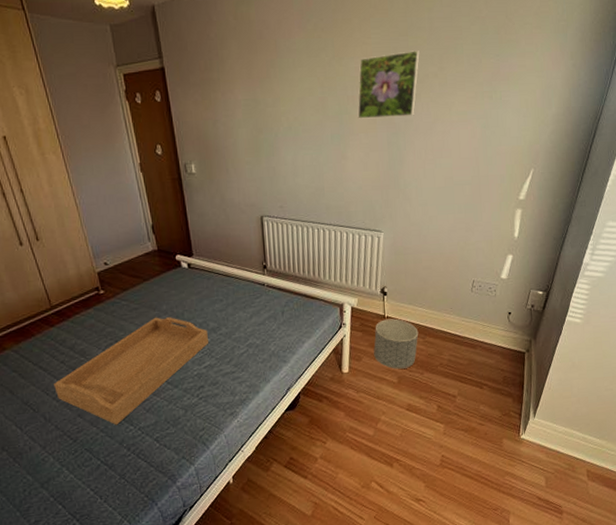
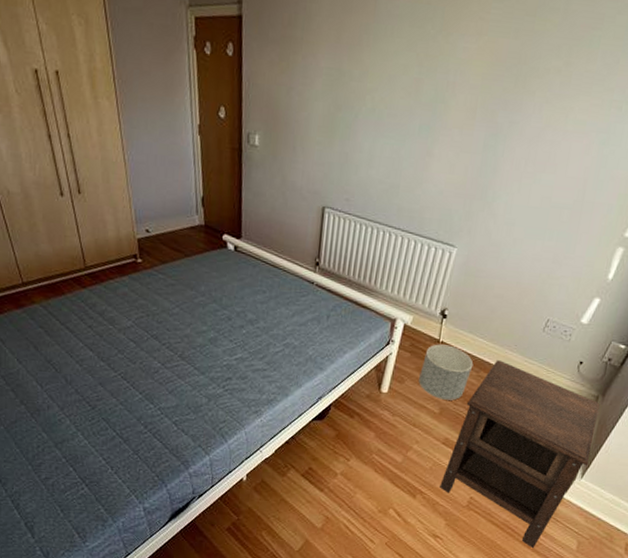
serving tray: present [54,317,209,425] -> none [79,297,245,401]
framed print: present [357,50,420,119] -> none [454,36,546,118]
nightstand: none [412,324,537,492] -> present [440,360,600,548]

